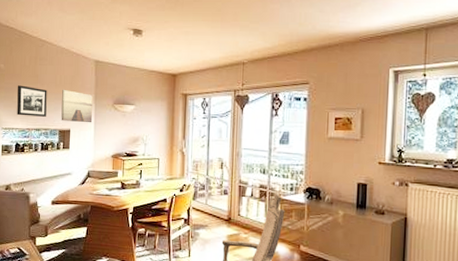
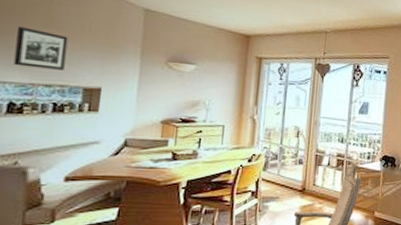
wall art: present [61,89,93,123] -> none [88,38,138,82]

